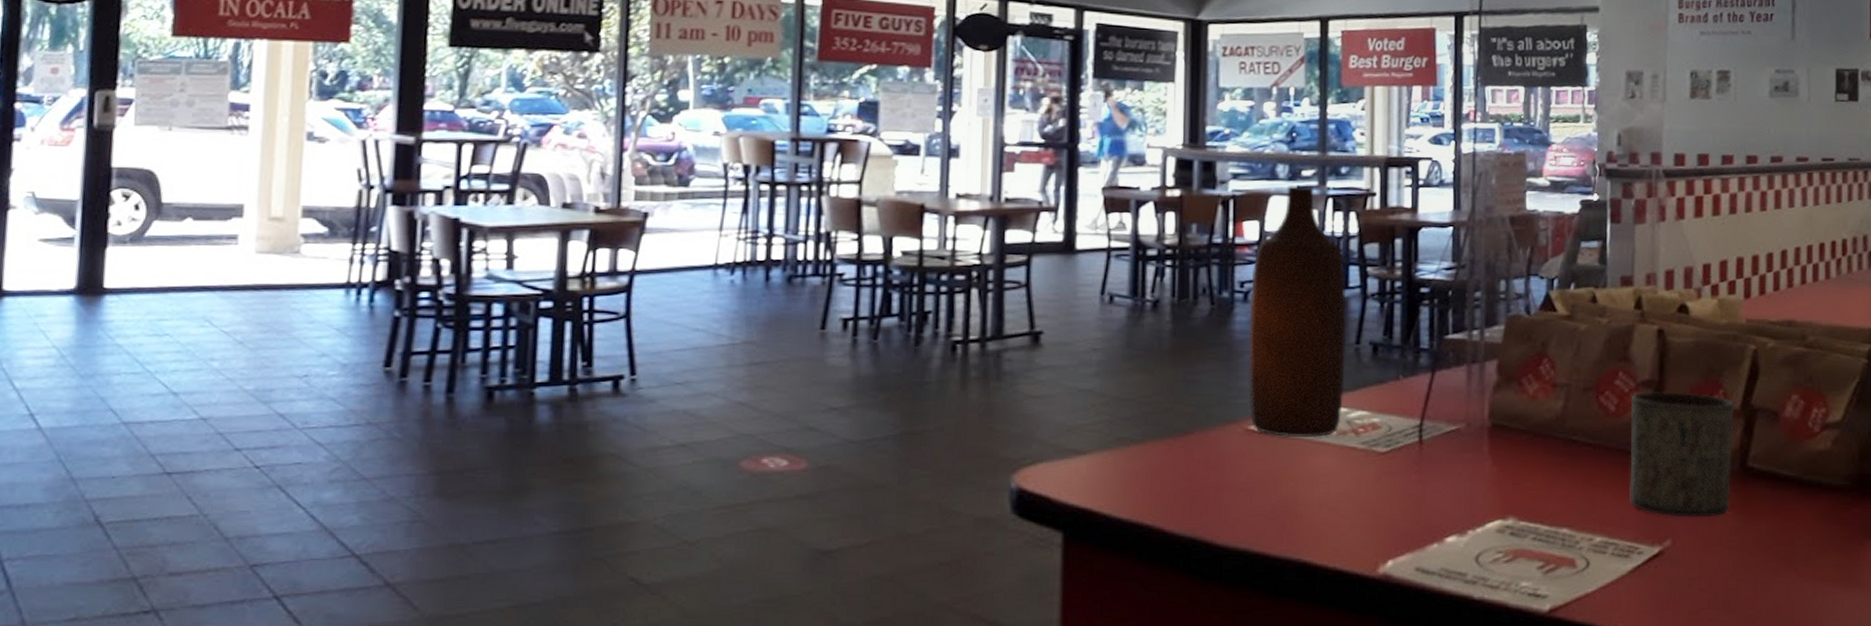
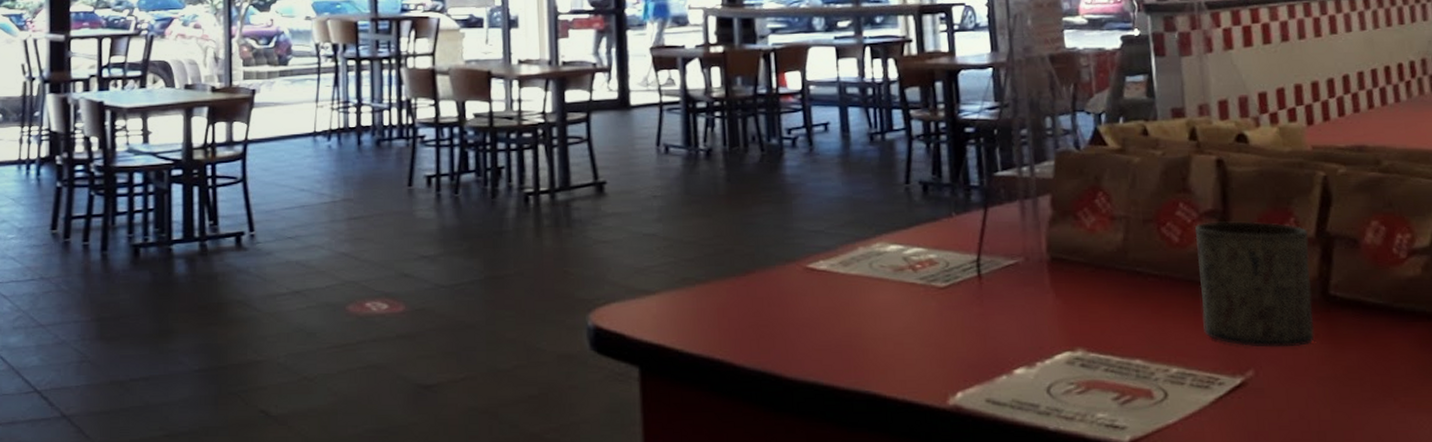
bottle: present [1247,186,1346,438] -> none [797,36,898,275]

